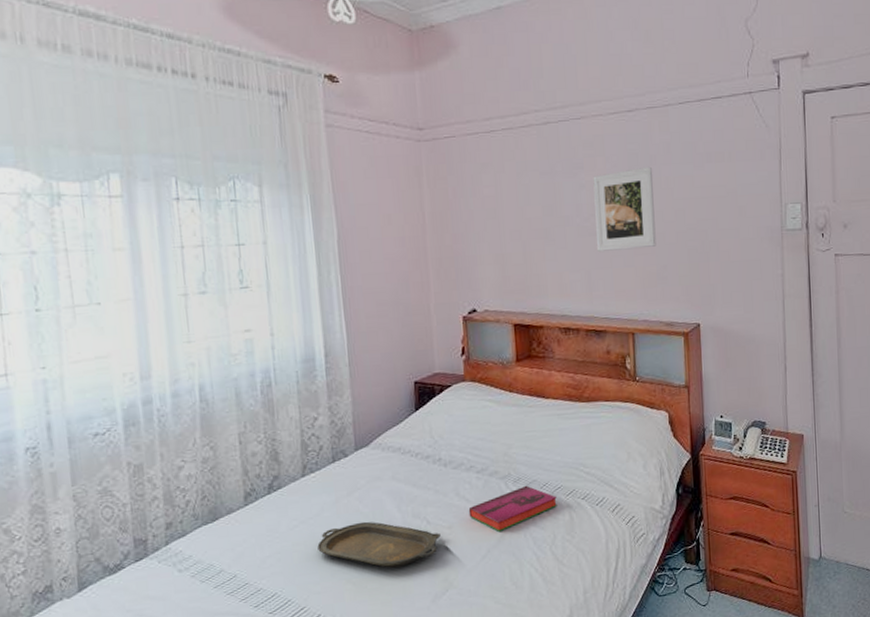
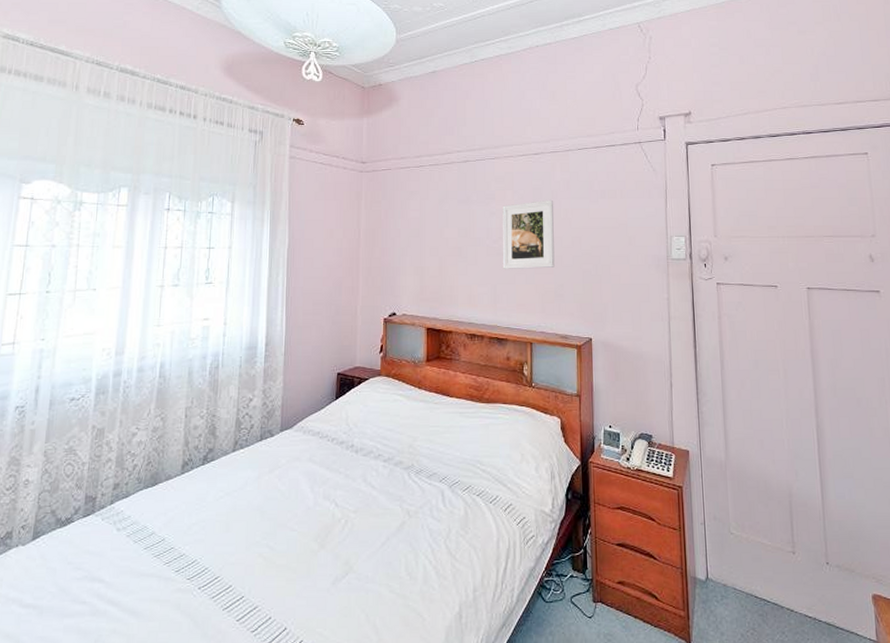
serving tray: present [317,521,441,568] -> none [237,498,346,546]
hardback book: present [468,485,557,532] -> none [373,477,454,520]

